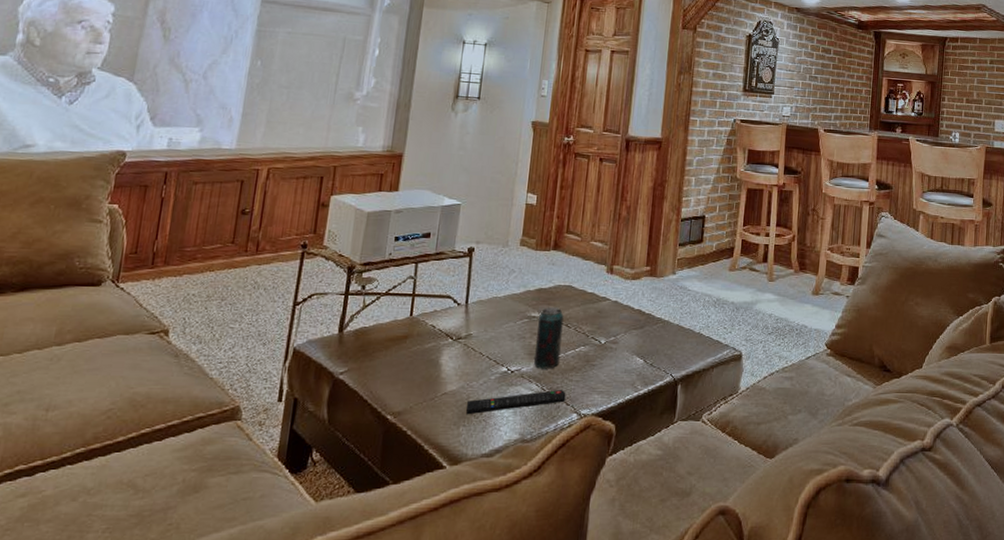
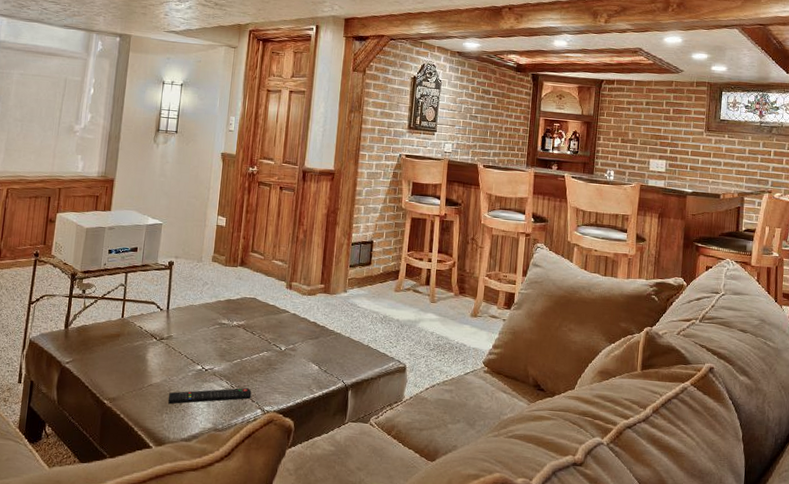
beverage can: present [534,306,564,369] -> none [224,316,250,370]

